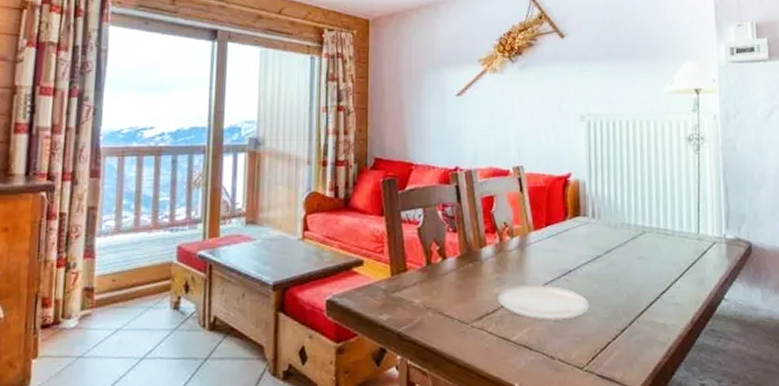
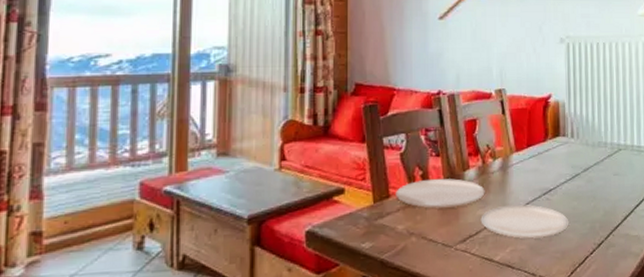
plate: none [413,254,502,284] -> present [396,178,485,209]

